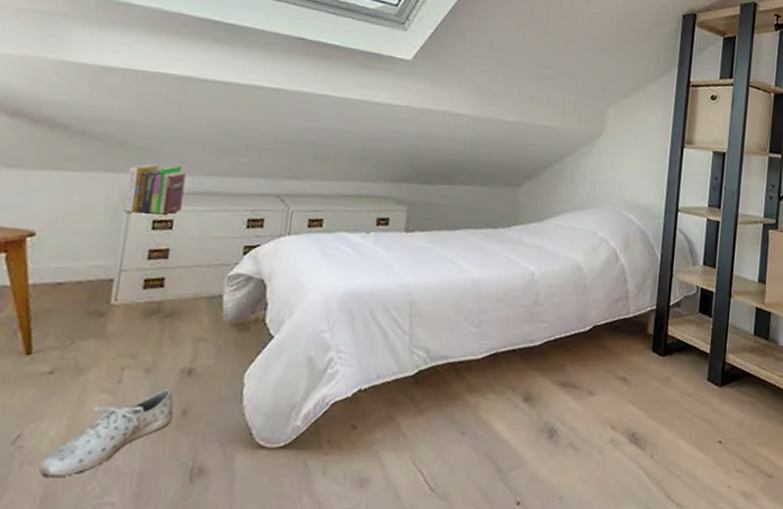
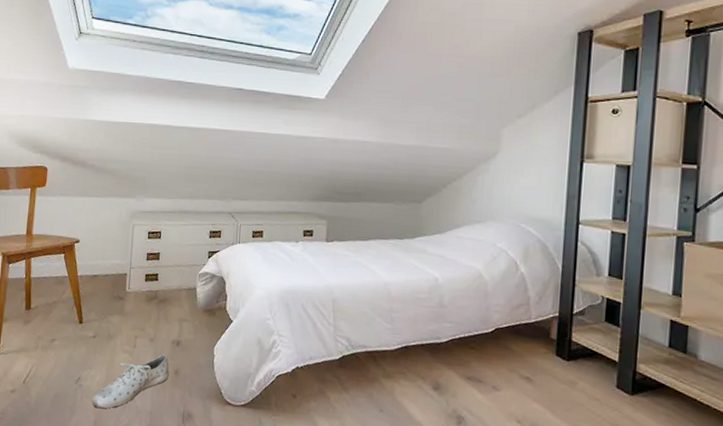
books: present [124,163,186,215] -> none [130,190,167,228]

